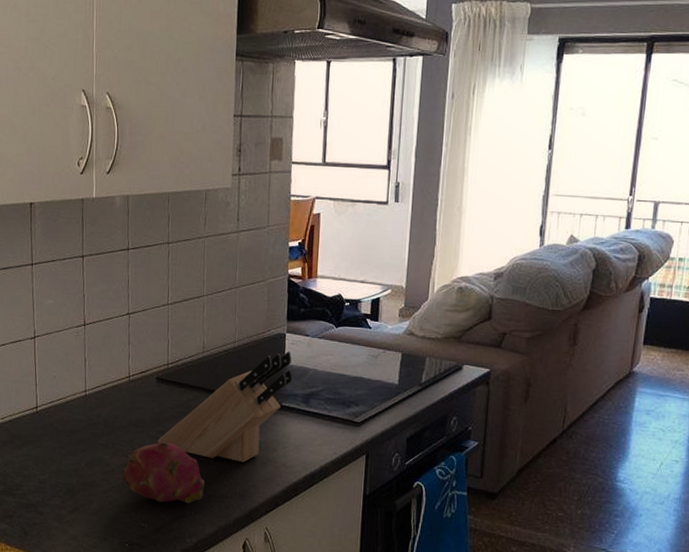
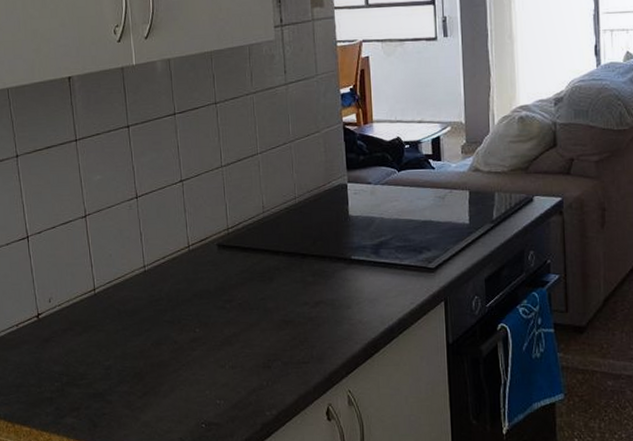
fruit: present [121,442,206,504] -> none [189,311,280,376]
knife block: present [157,351,293,462] -> none [225,202,360,324]

